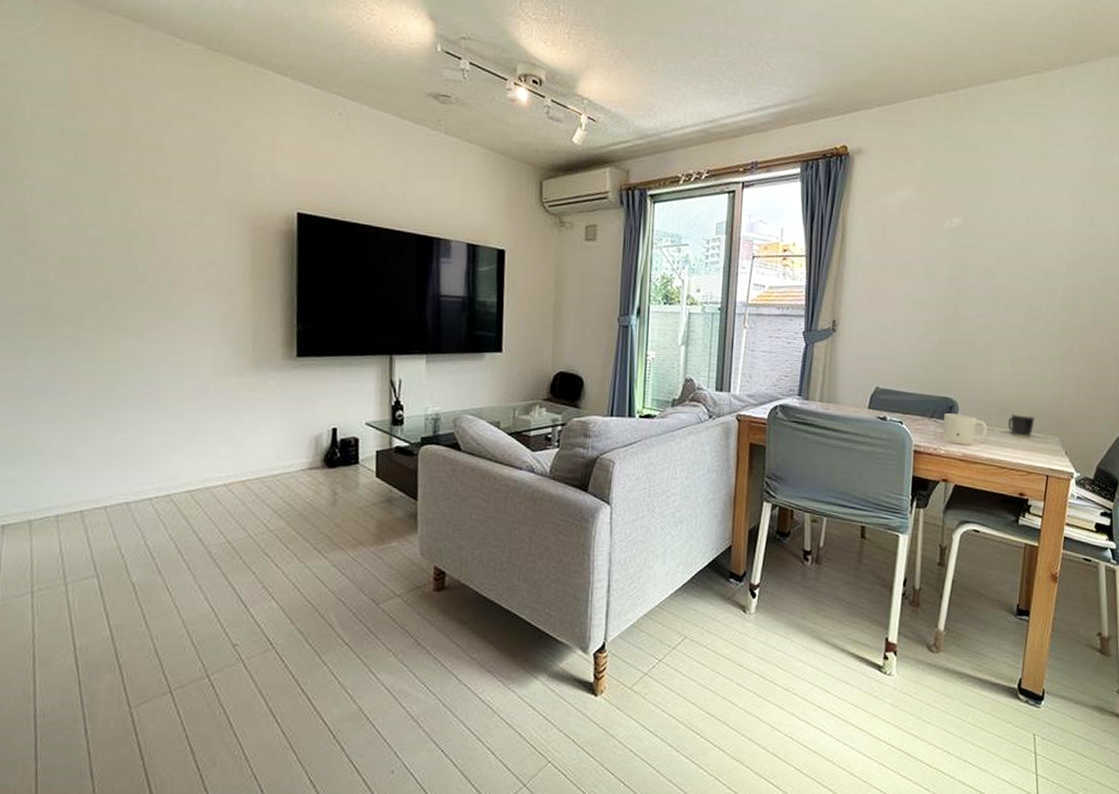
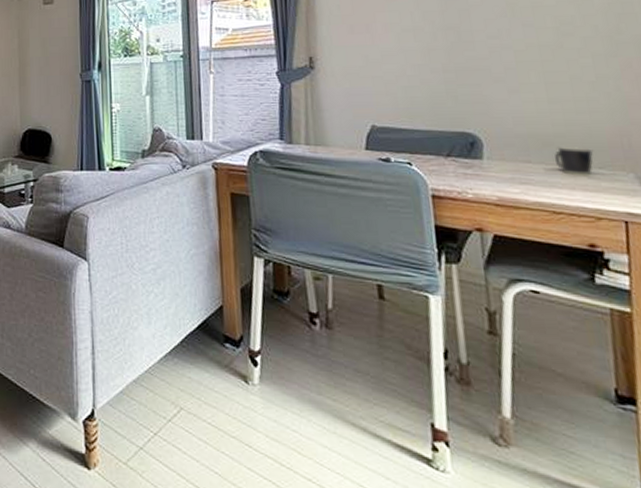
mug: present [942,413,988,445] -> none [464,151,528,187]

